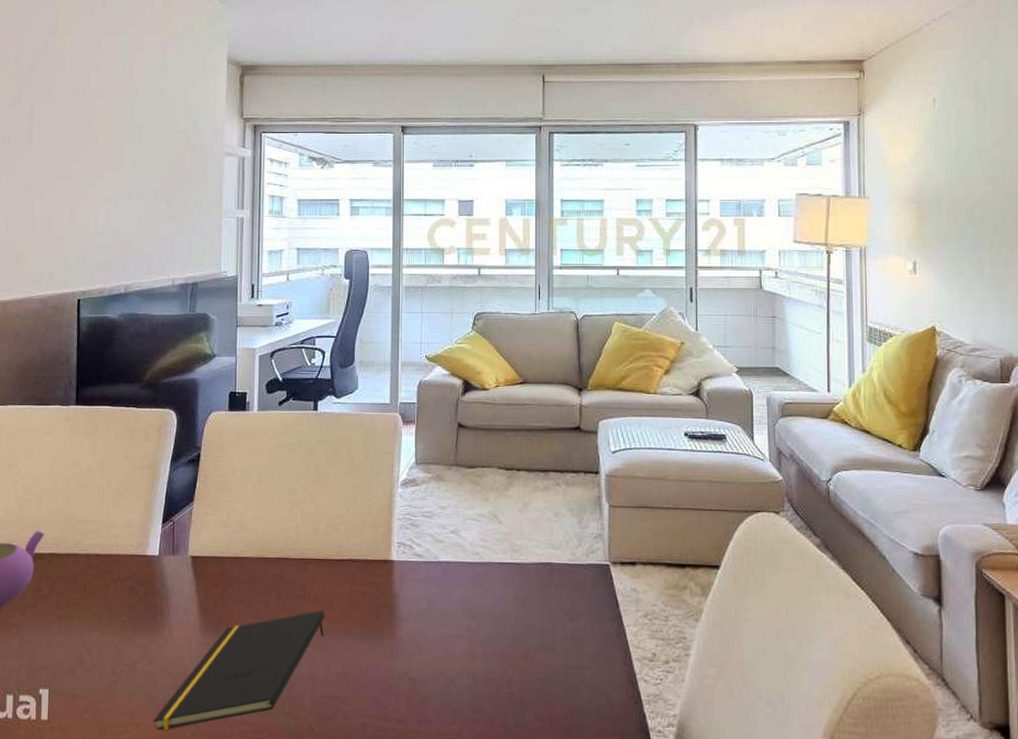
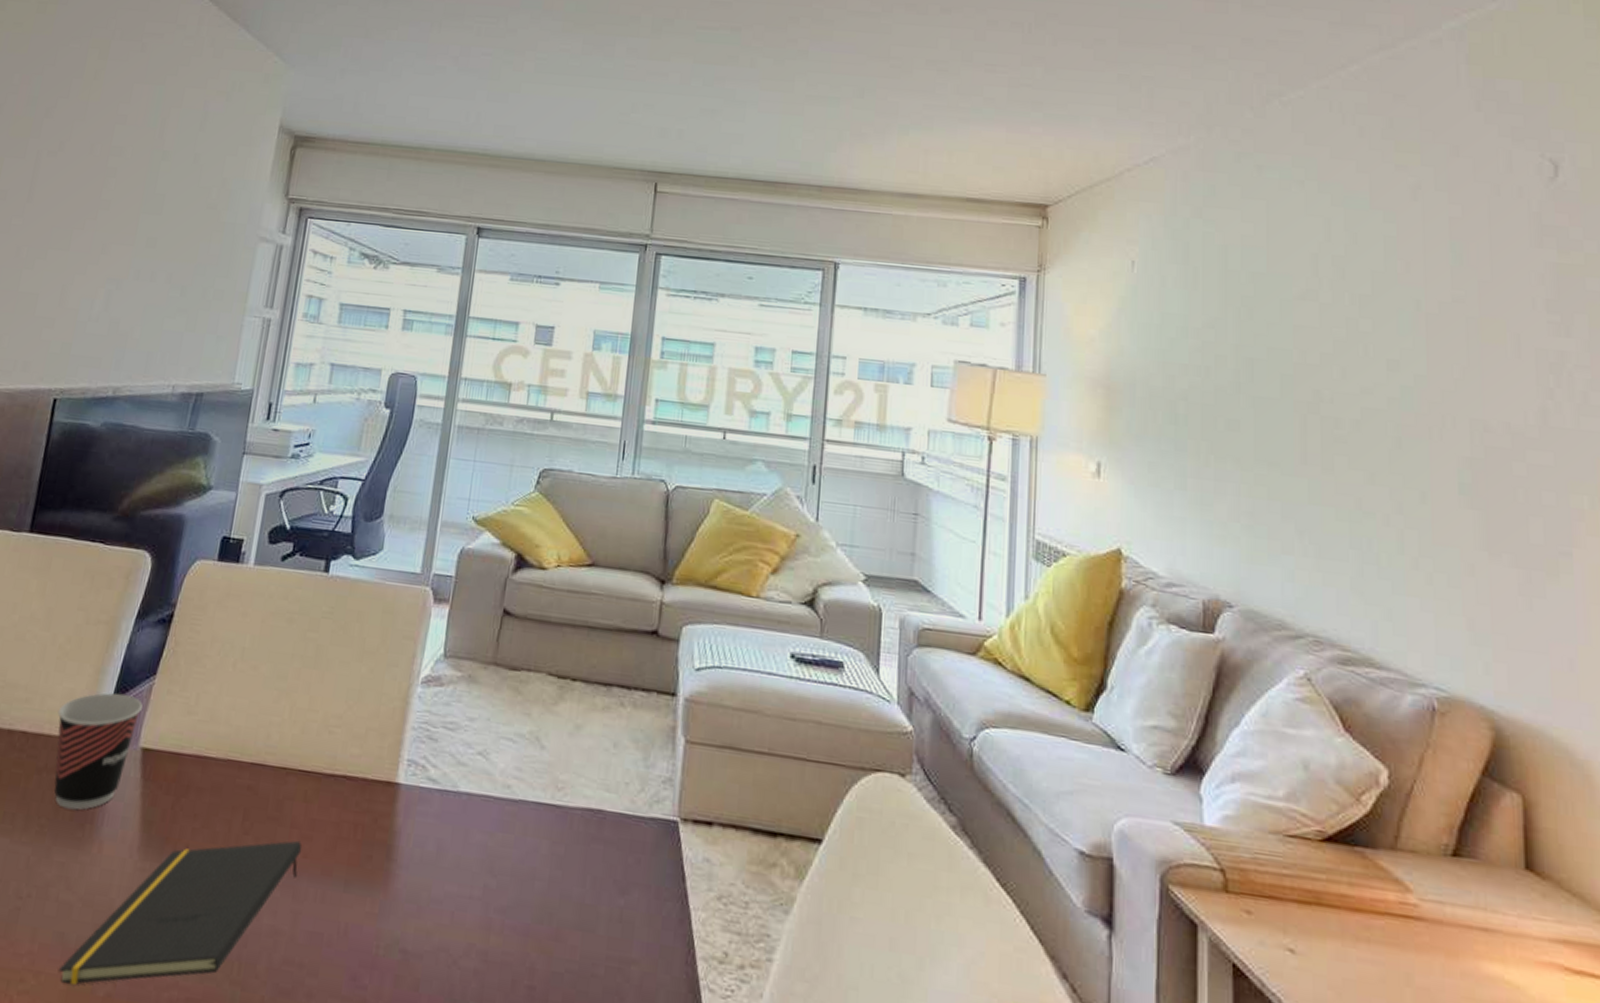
cup: none [121,518,186,607] -> present [54,692,143,810]

